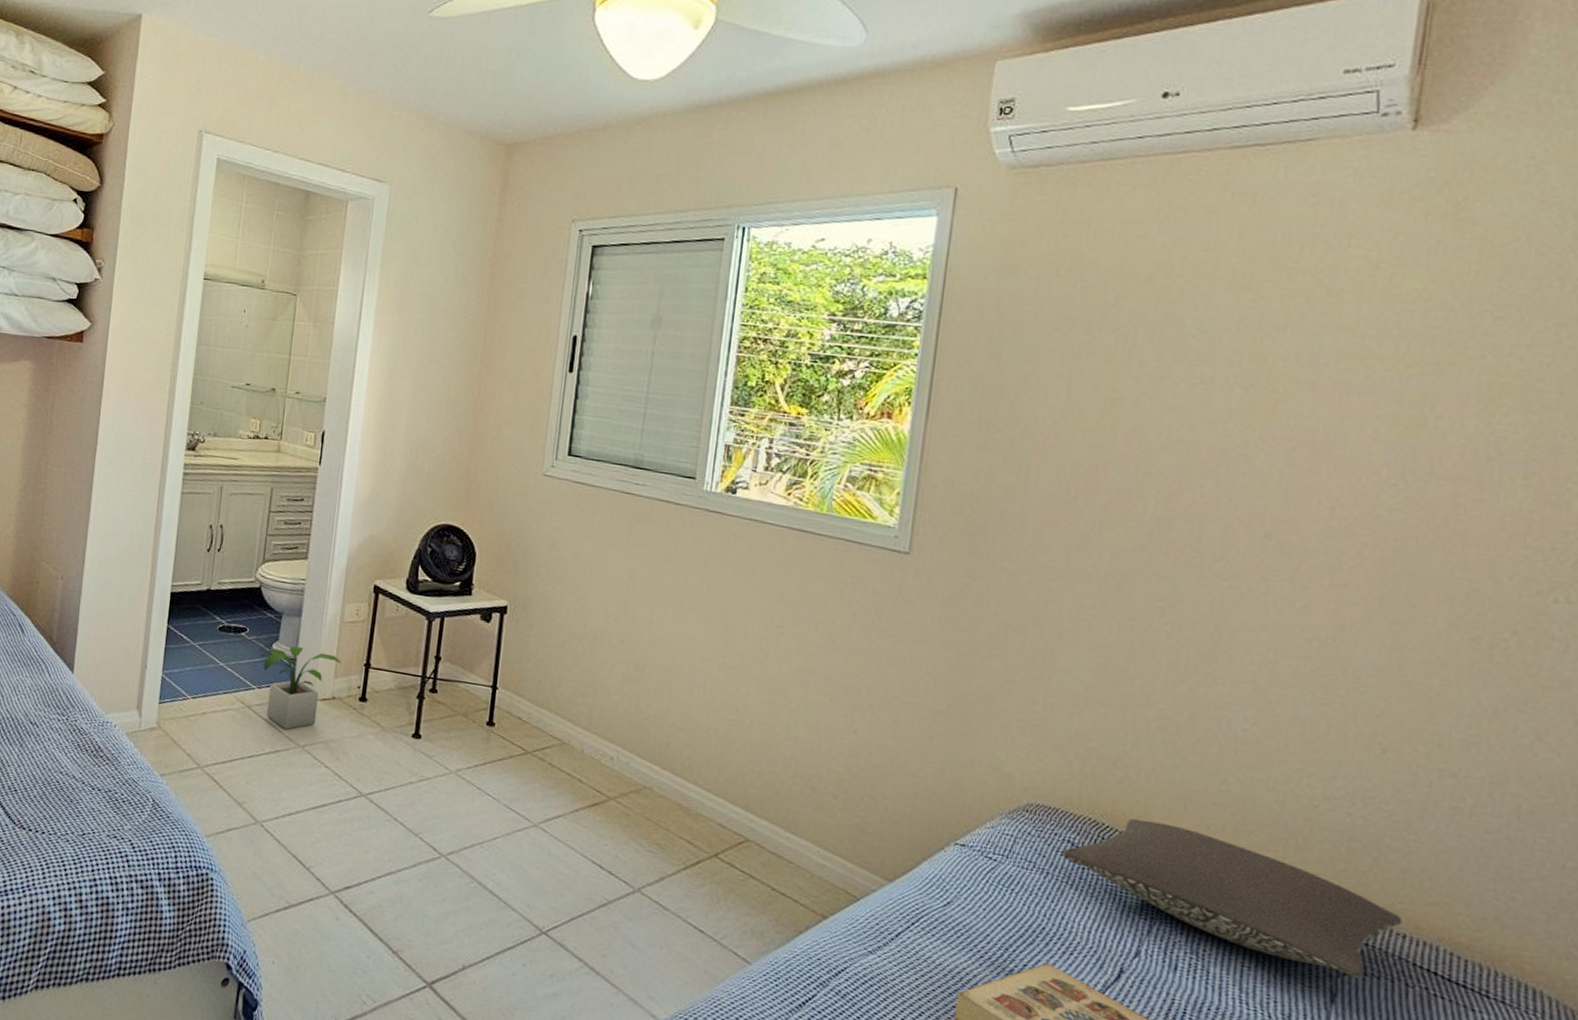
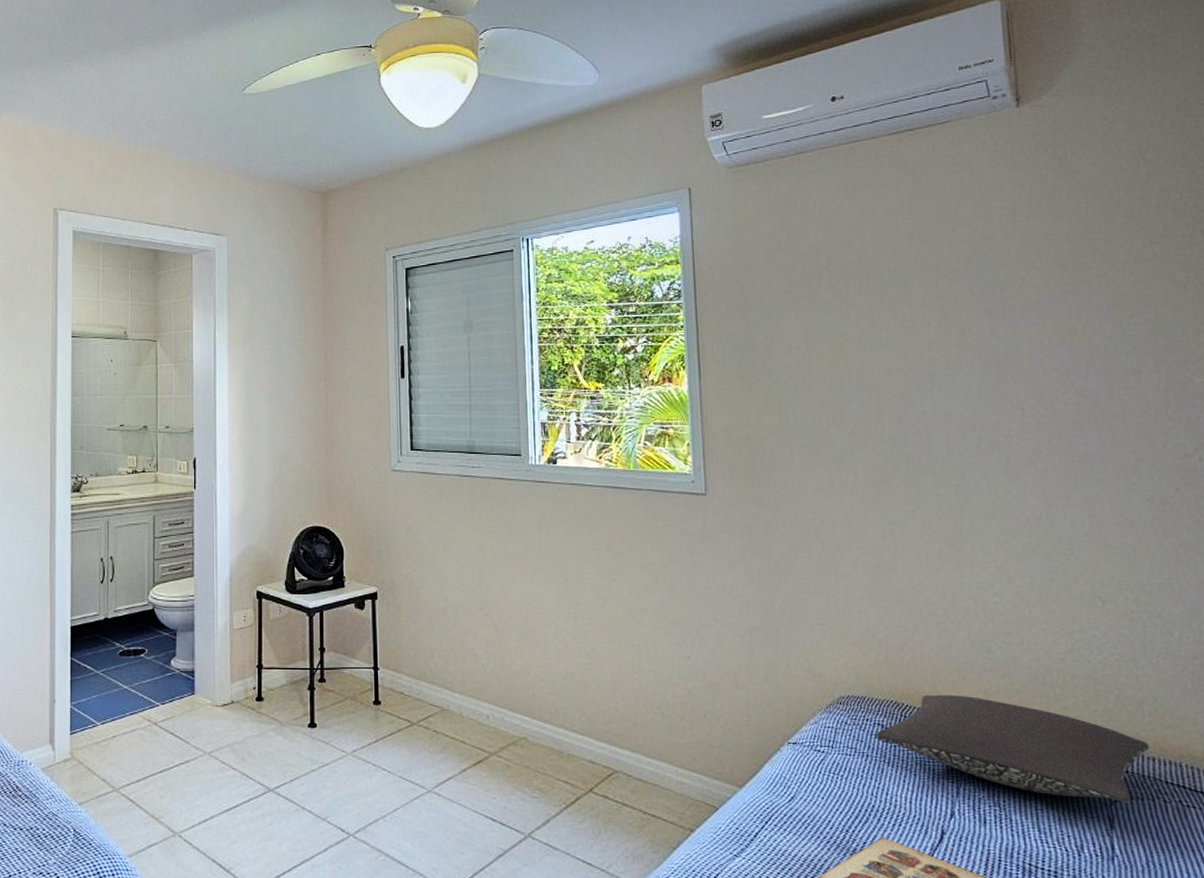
potted plant: present [263,646,342,730] -> none [163,660,236,739]

